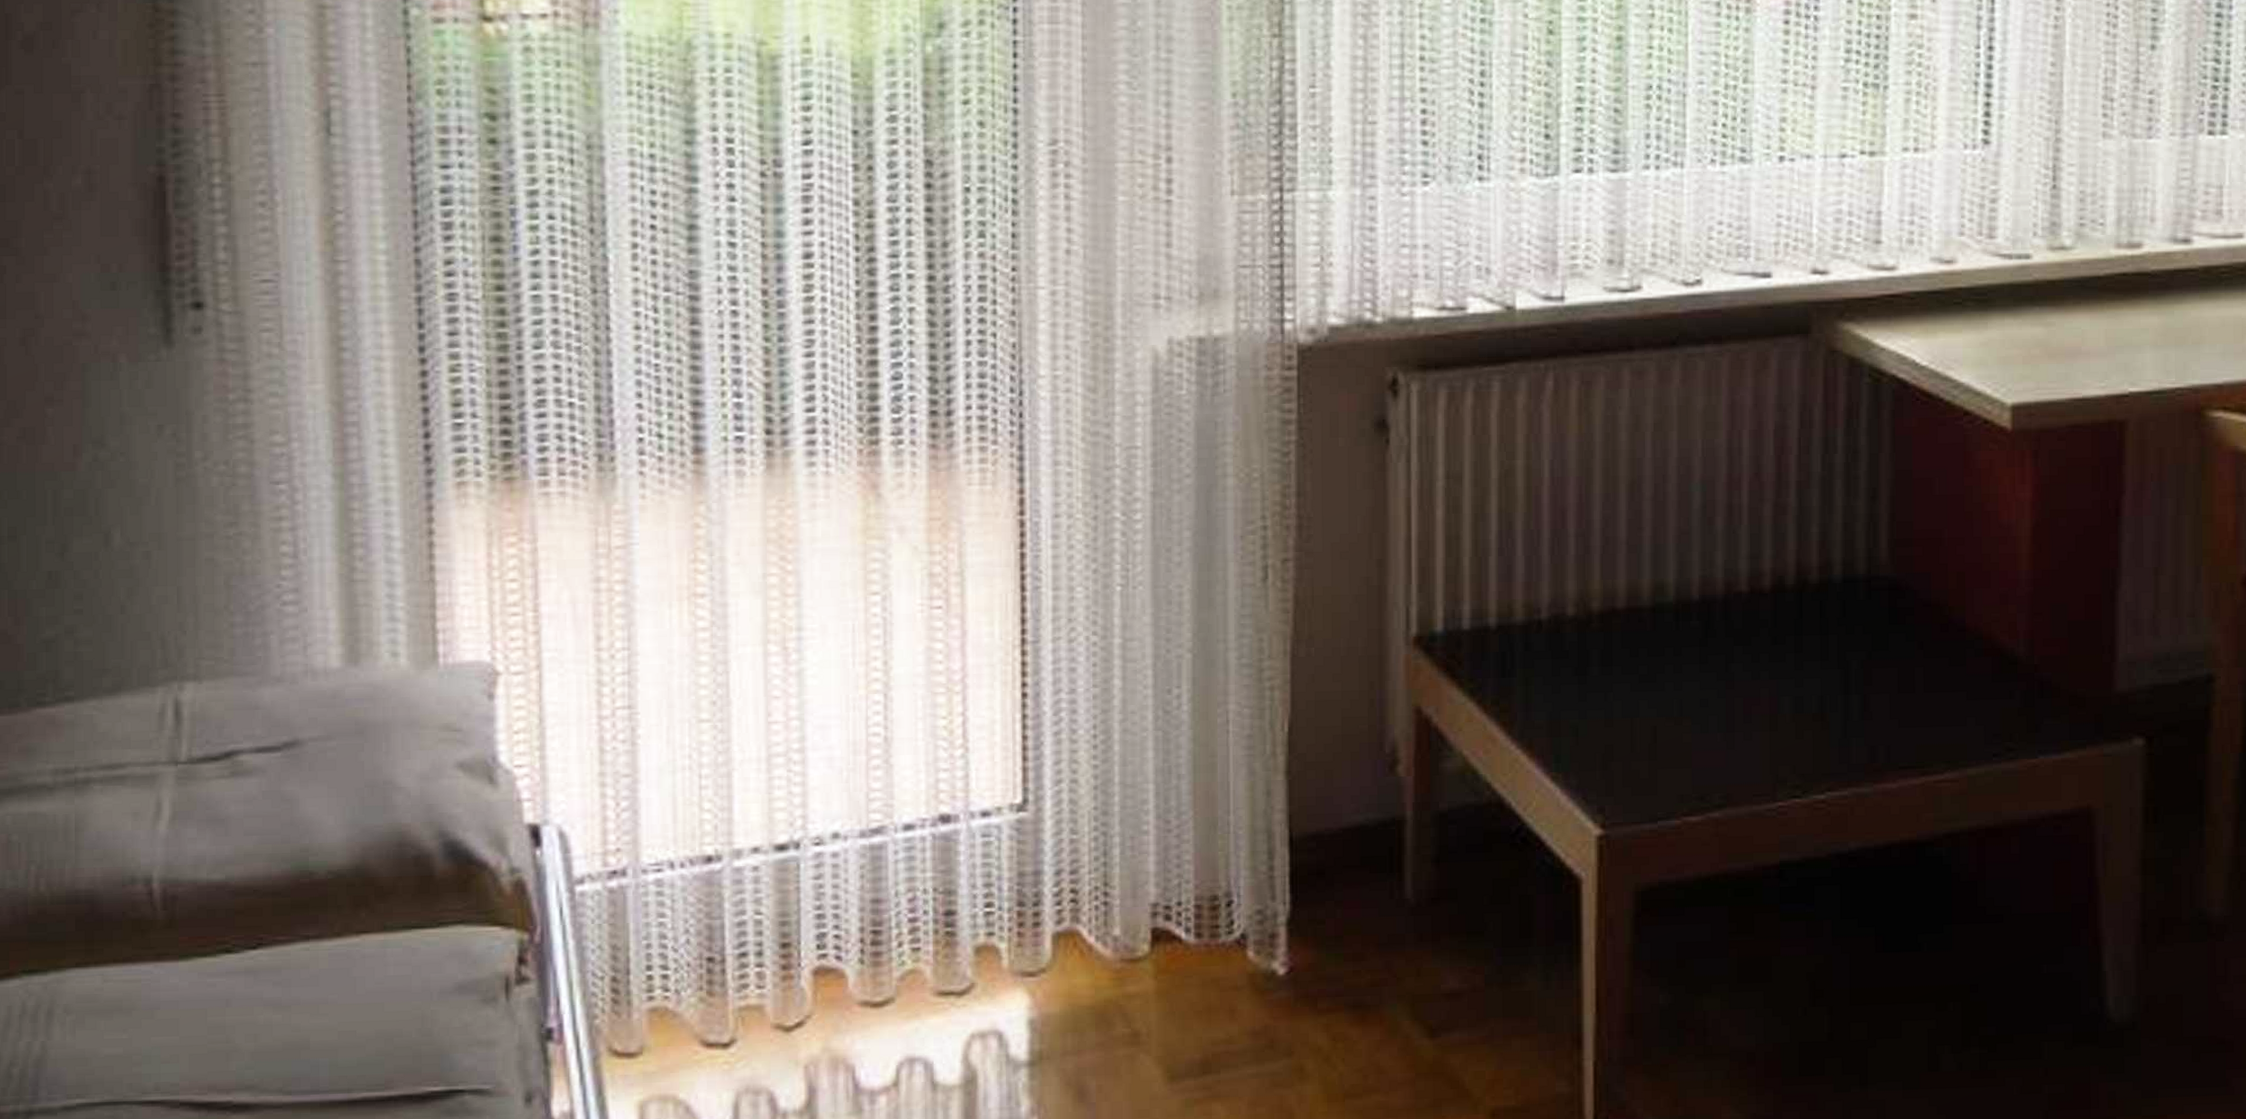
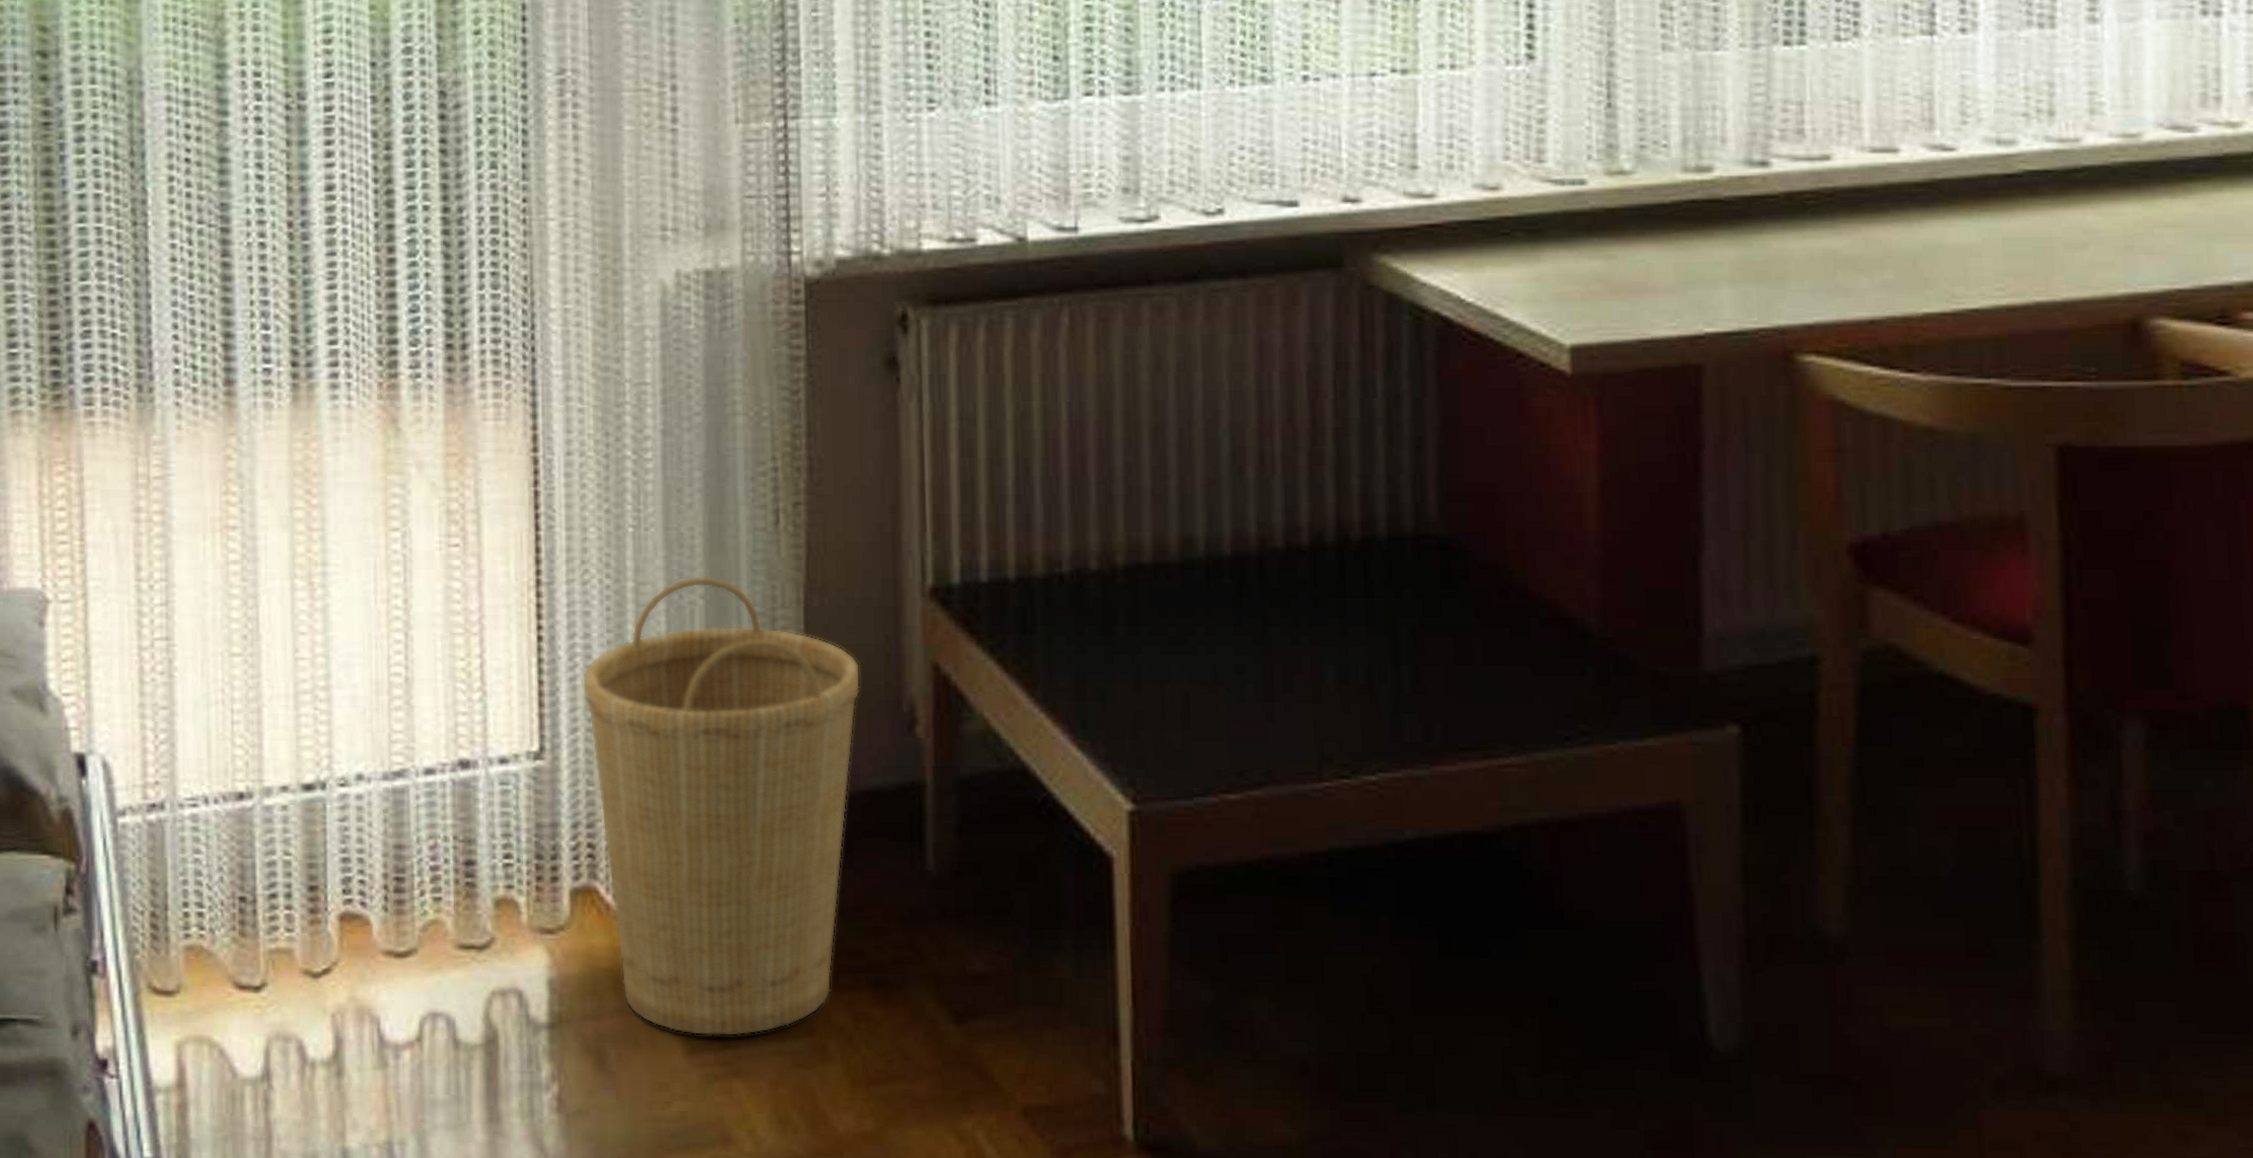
basket: none [1067,630,1345,1064] -> present [582,575,861,1037]

